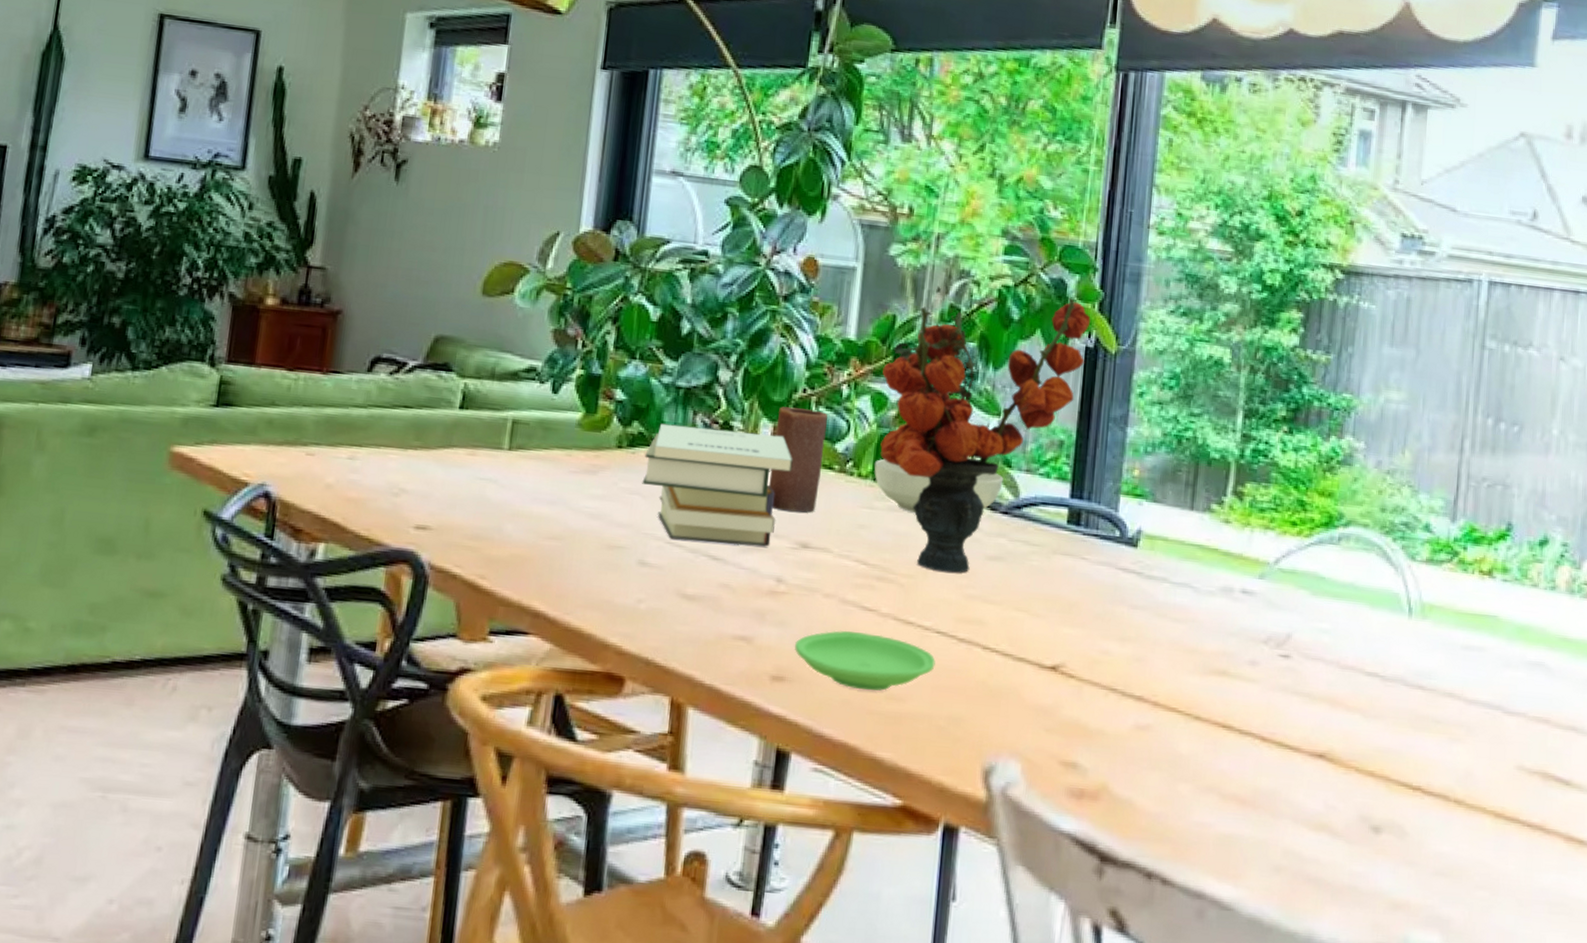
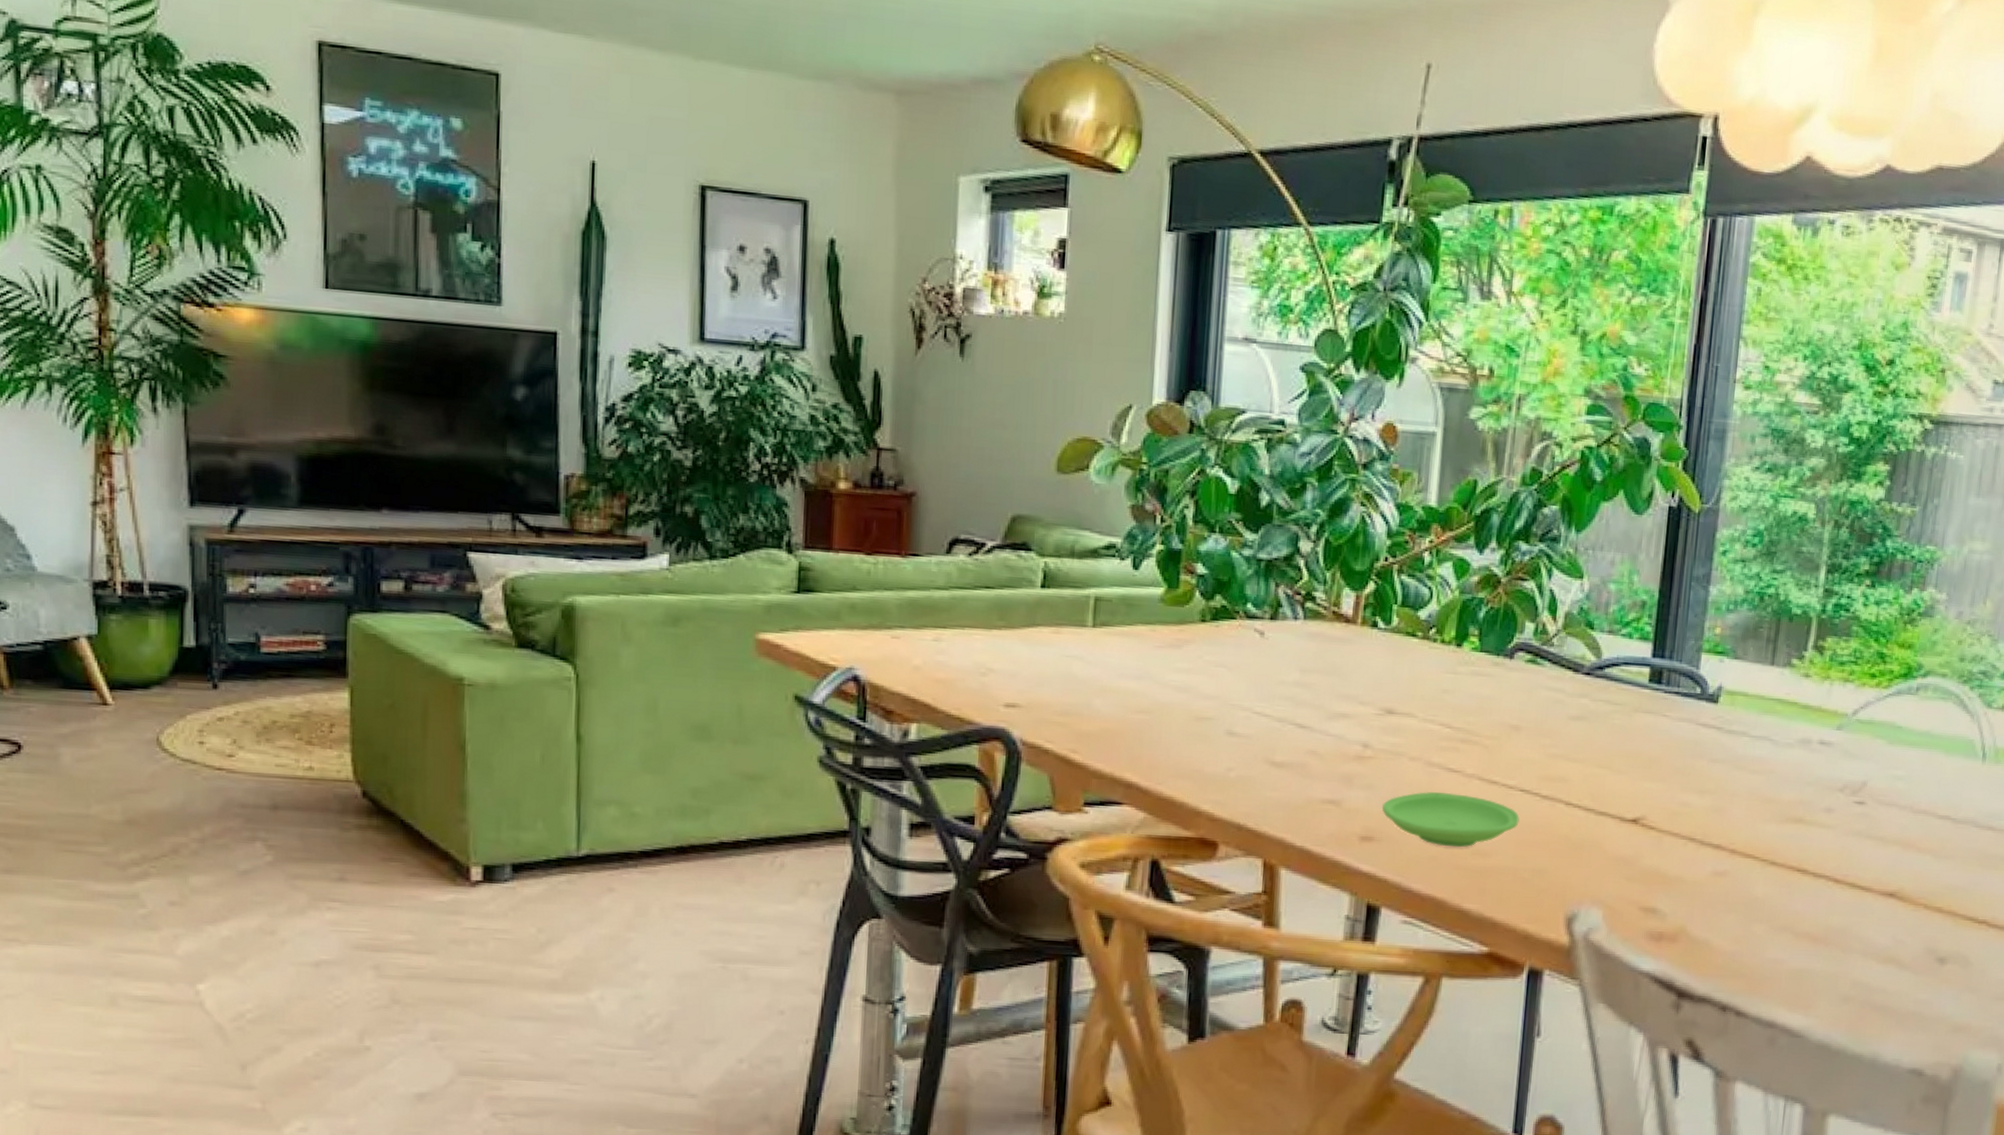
books: present [642,423,793,547] -> none [1227,596,1376,714]
candle: present [769,406,828,512] -> none [1353,576,1410,679]
bowl: present [874,459,1004,513] -> none [1457,625,1586,676]
bouquet: present [880,268,1091,573] -> none [1463,430,1675,733]

